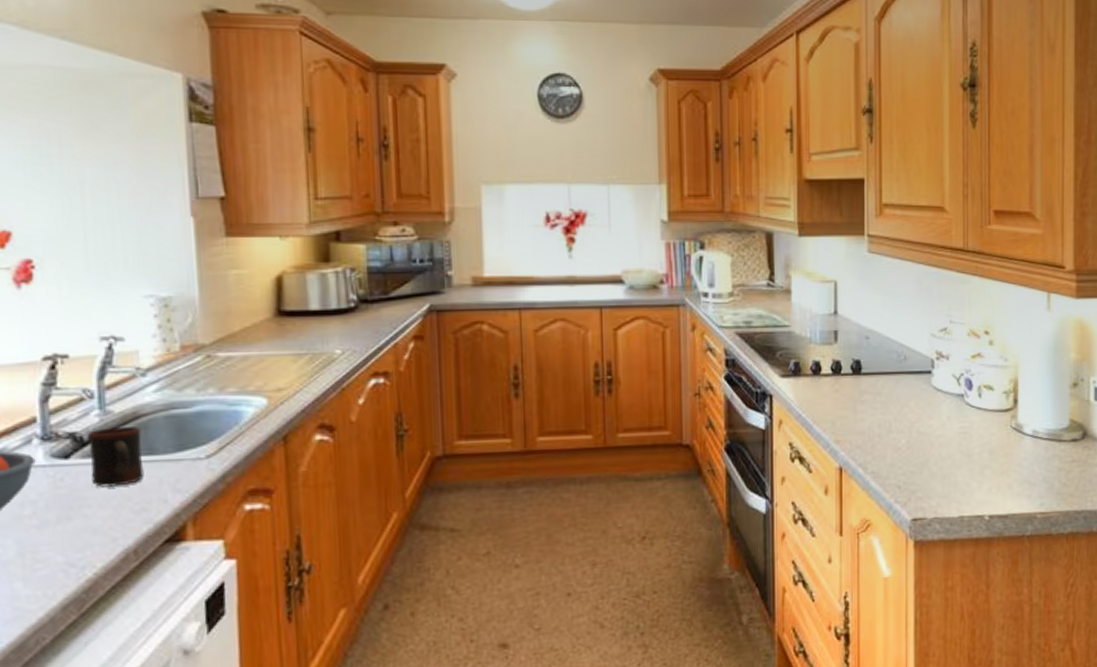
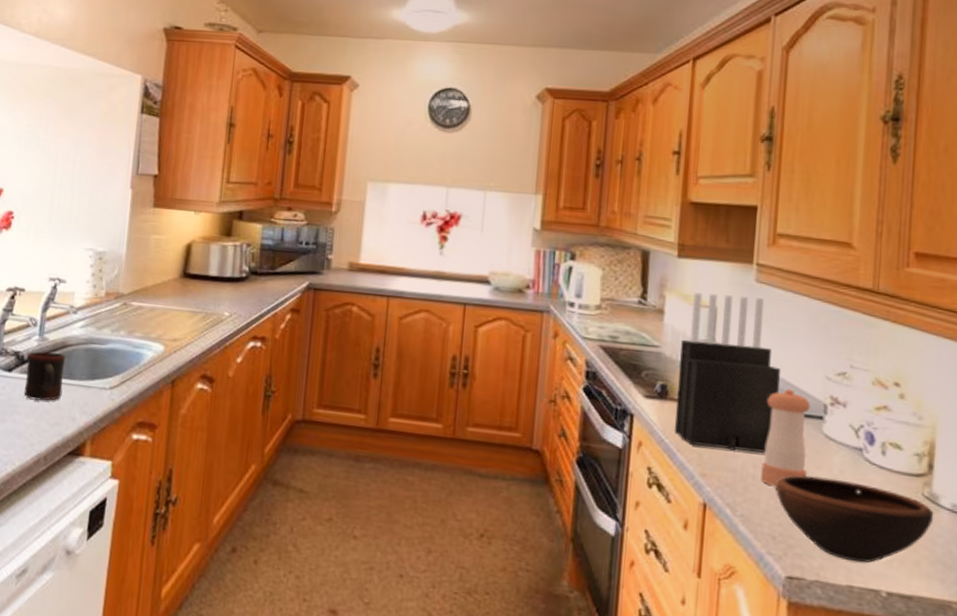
knife block: none [808,268,895,415] -> present [675,292,780,453]
pepper shaker: none [885,350,922,441] -> present [760,388,810,487]
bowl: none [897,425,1020,495] -> present [775,475,934,563]

